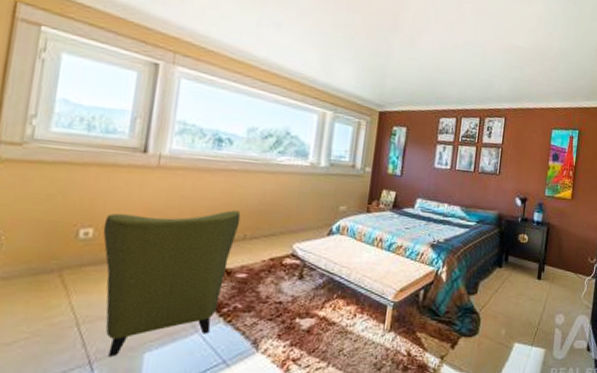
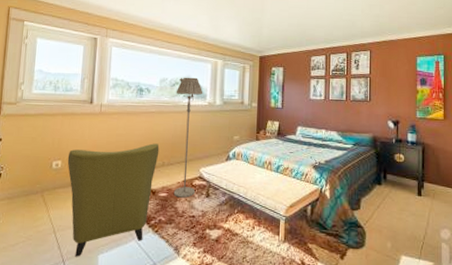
floor lamp: none [255,128,305,280] -> present [173,77,203,198]

